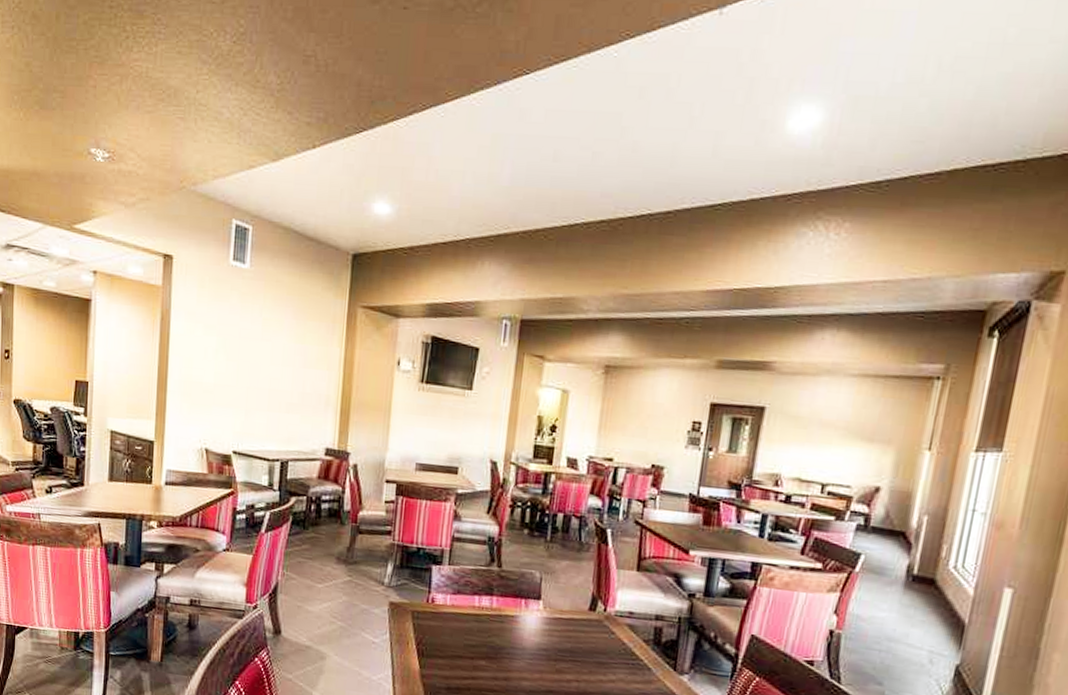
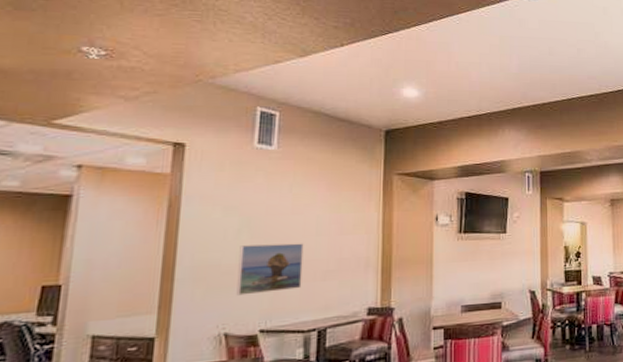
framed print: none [215,366,271,417] -> present [236,243,304,296]

